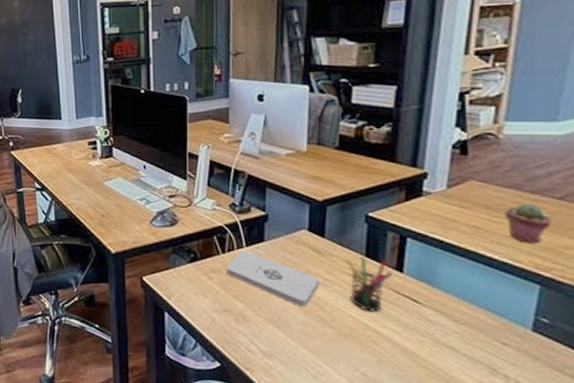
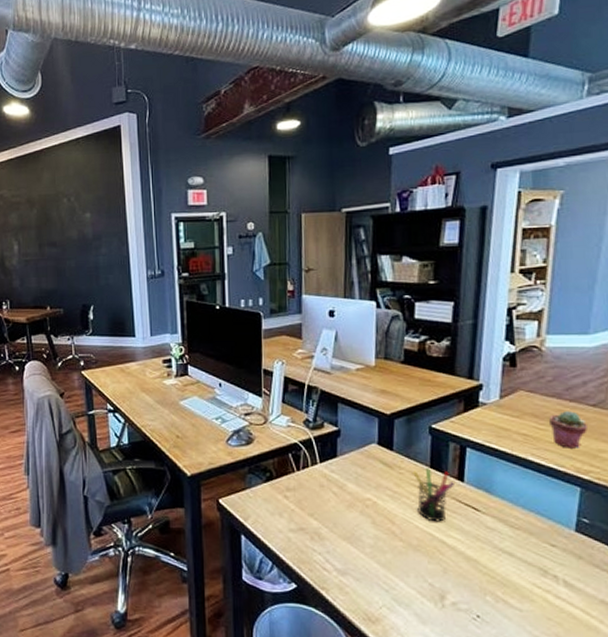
notepad: present [226,250,320,308] -> none [301,466,390,522]

